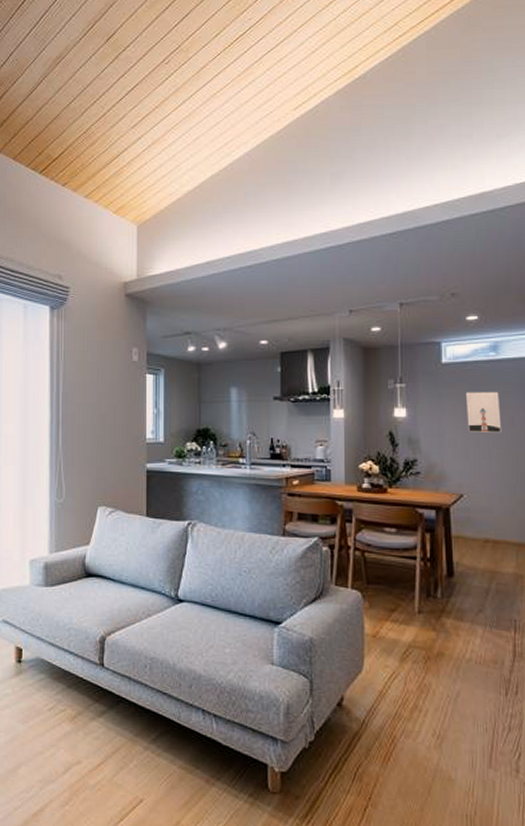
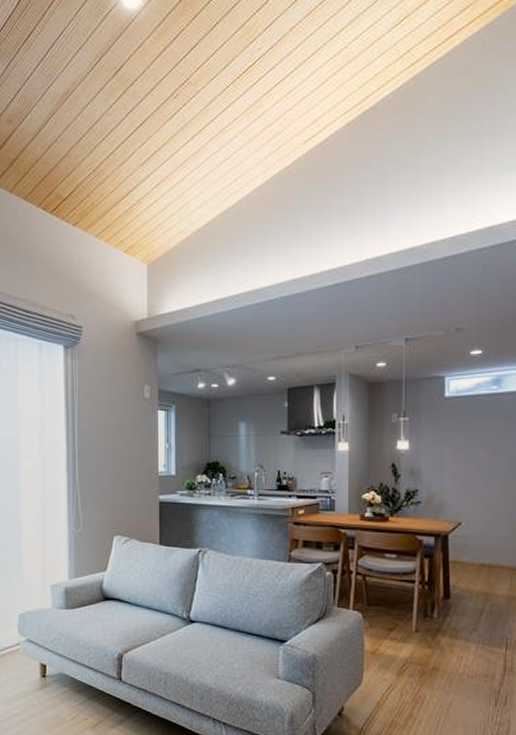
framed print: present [466,392,502,433] -> none [467,425,501,463]

